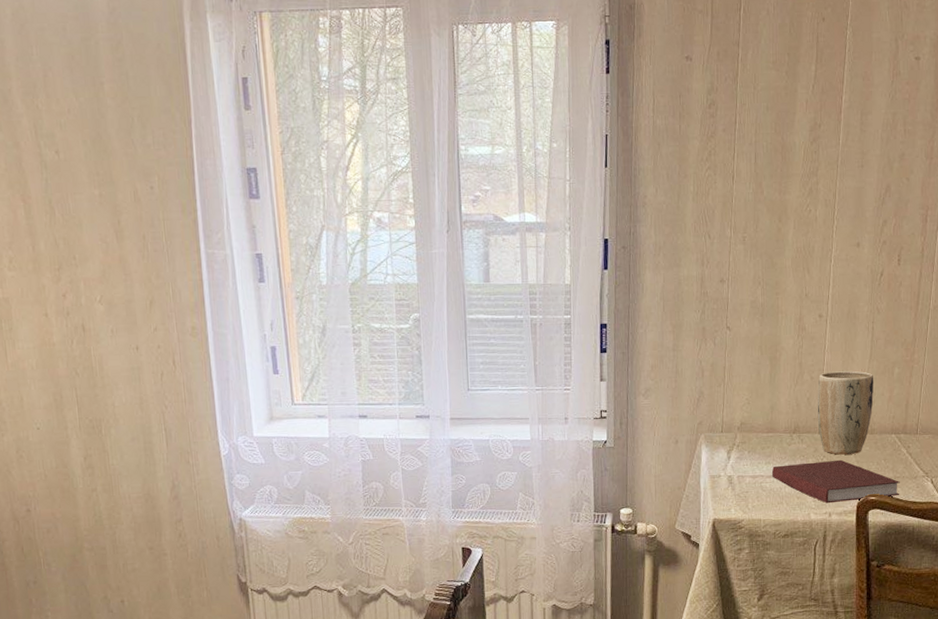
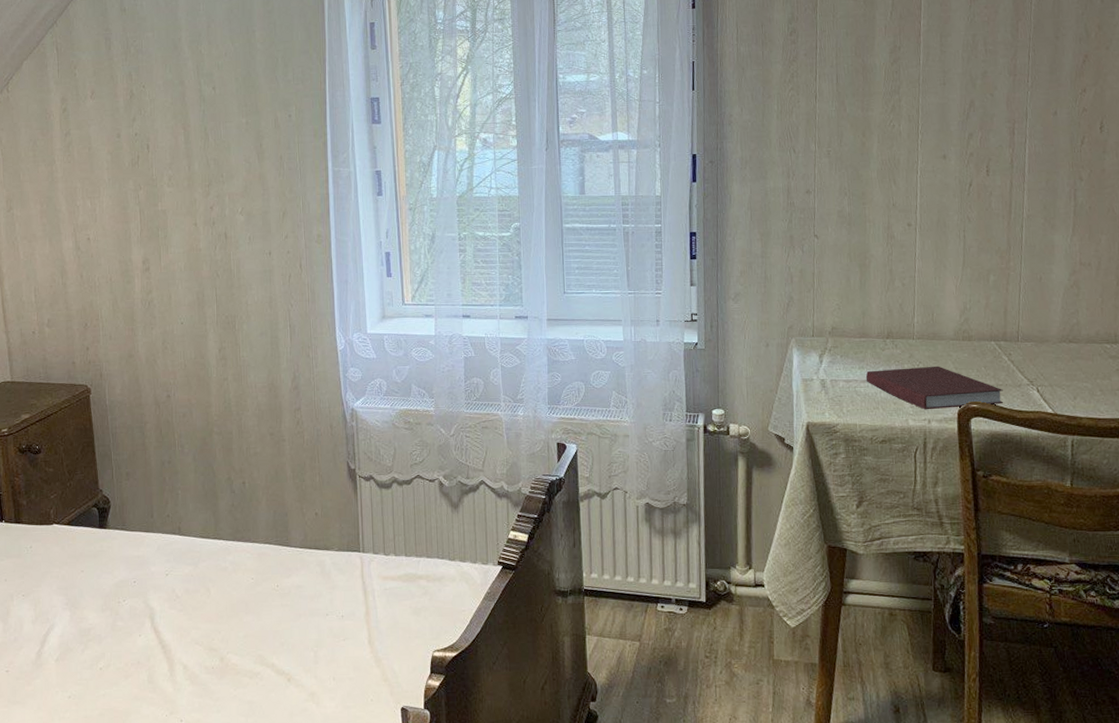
plant pot: present [817,371,874,455] -> none [910,278,969,361]

